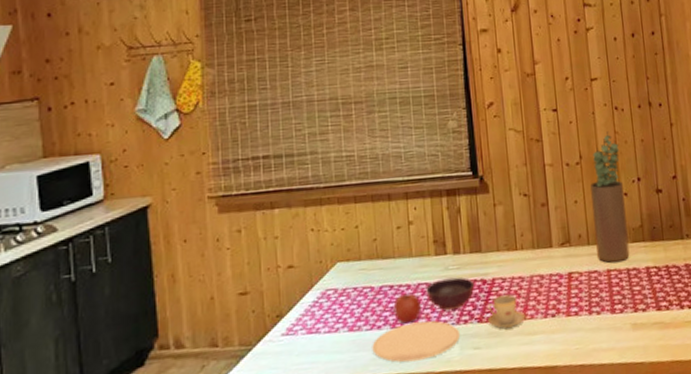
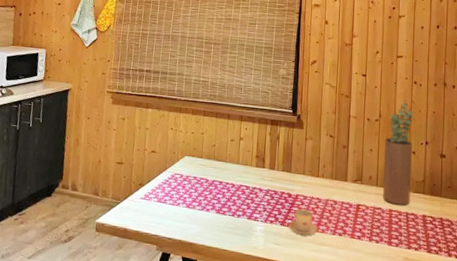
plate: present [372,320,461,362] -> none [200,212,267,243]
fruit: present [393,293,421,324] -> none [220,189,240,213]
bowl: present [426,277,475,310] -> none [245,185,283,211]

